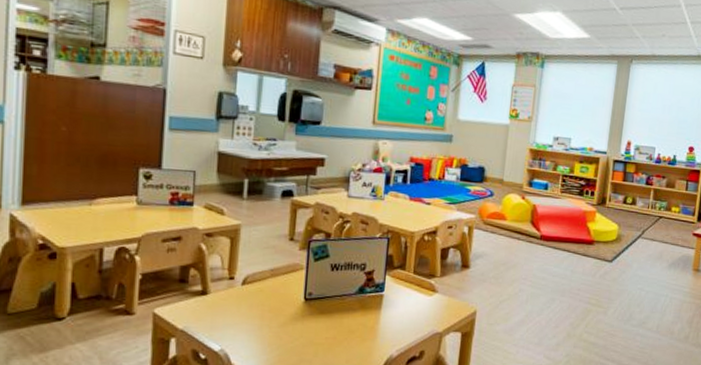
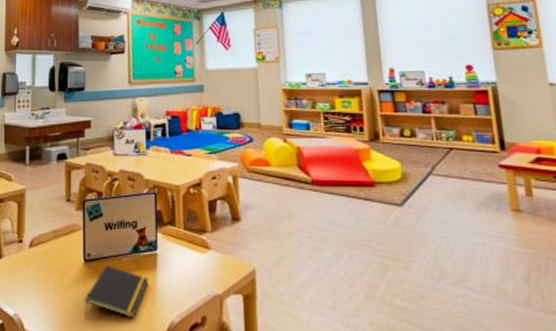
notepad: none [300,304,371,352] -> present [84,265,148,318]

